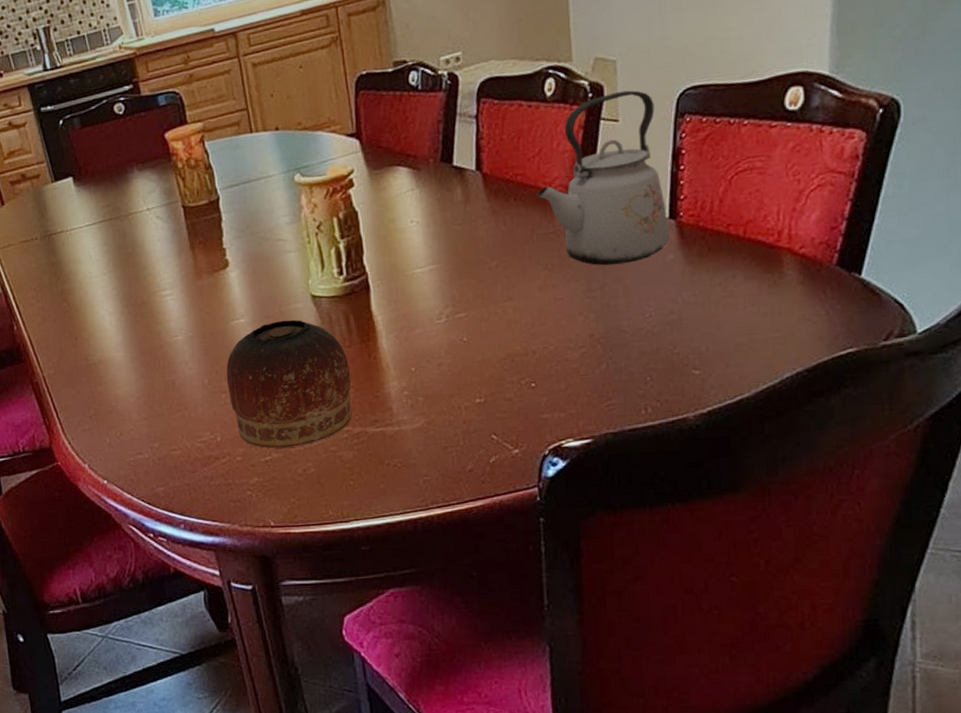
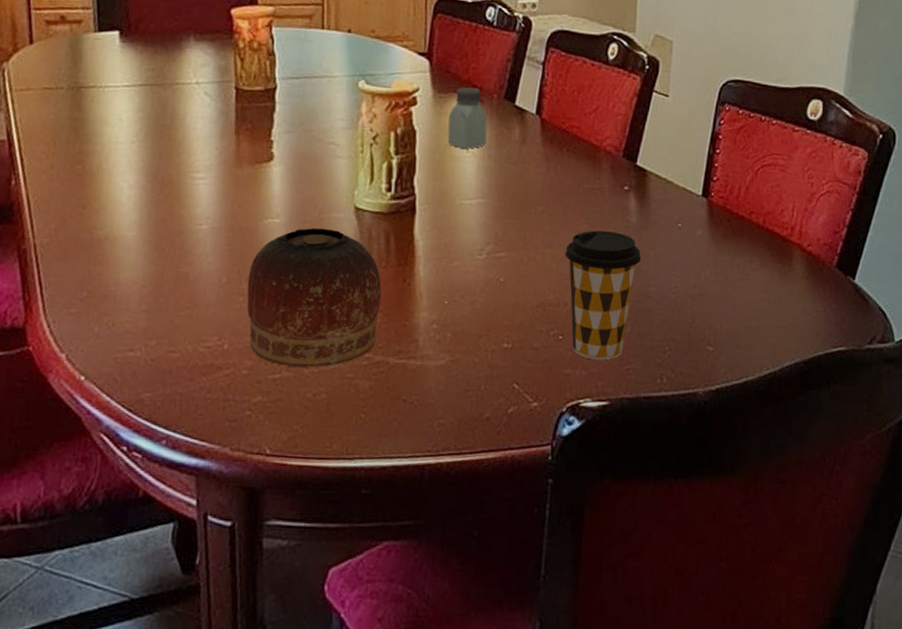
saltshaker: none [387,157,430,220] -> present [447,87,488,149]
coffee cup: none [526,272,610,401] -> present [565,230,642,361]
kettle: present [536,90,670,266] -> none [588,69,701,232]

